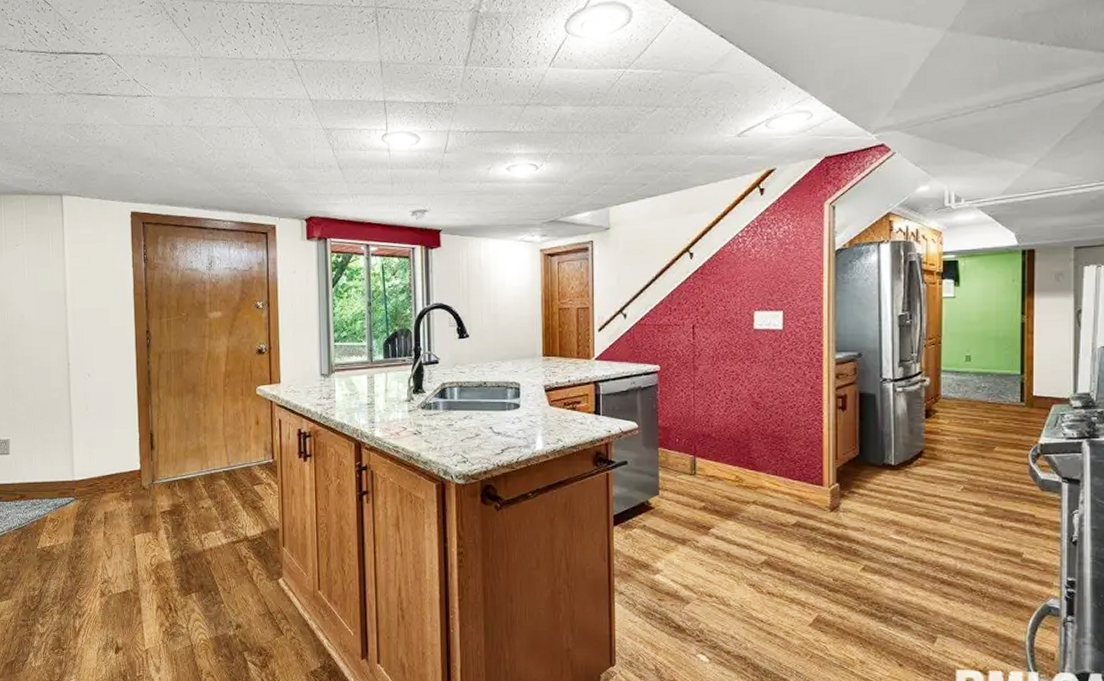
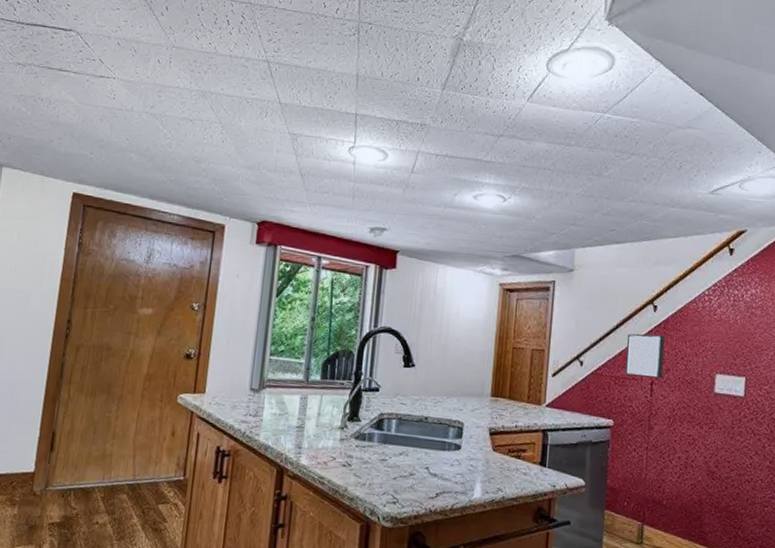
wall art: none [666,280,703,322] -> present [624,334,665,378]

